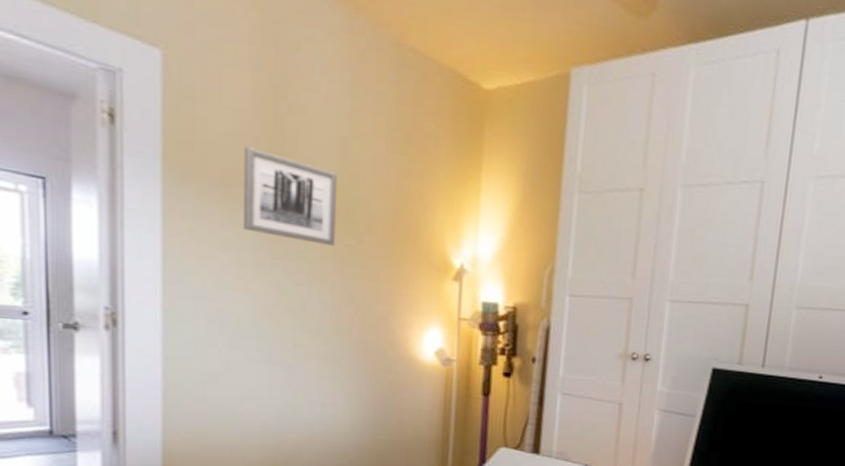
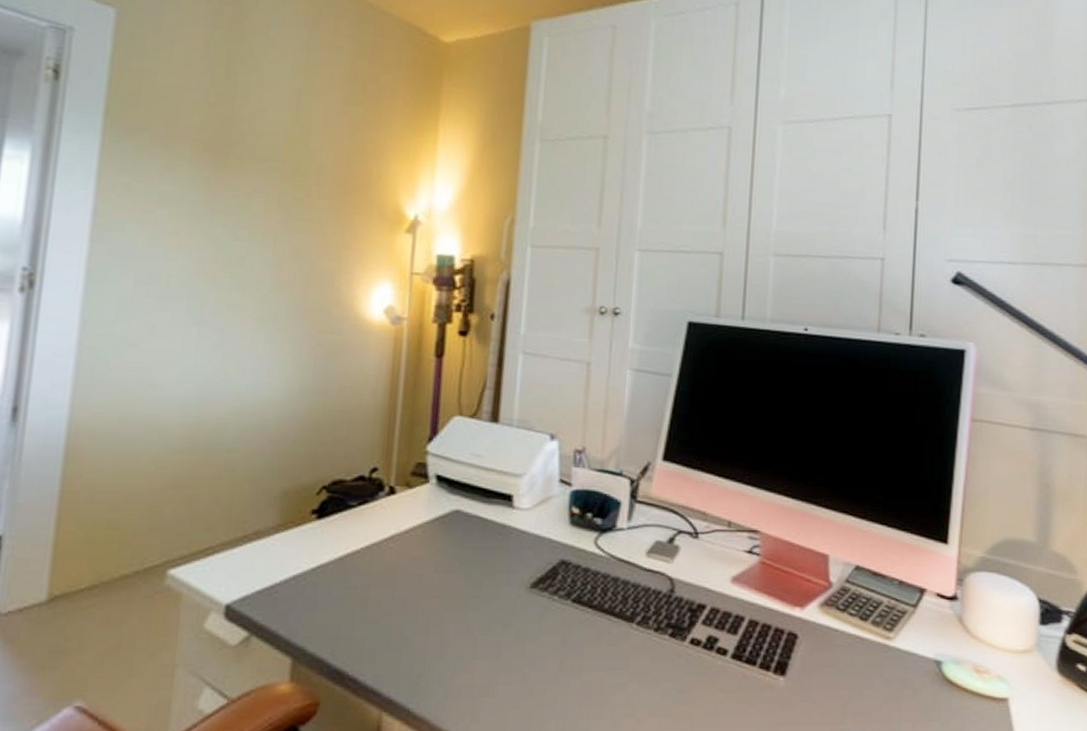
wall art: present [242,147,338,246] -> none [183,100,289,199]

